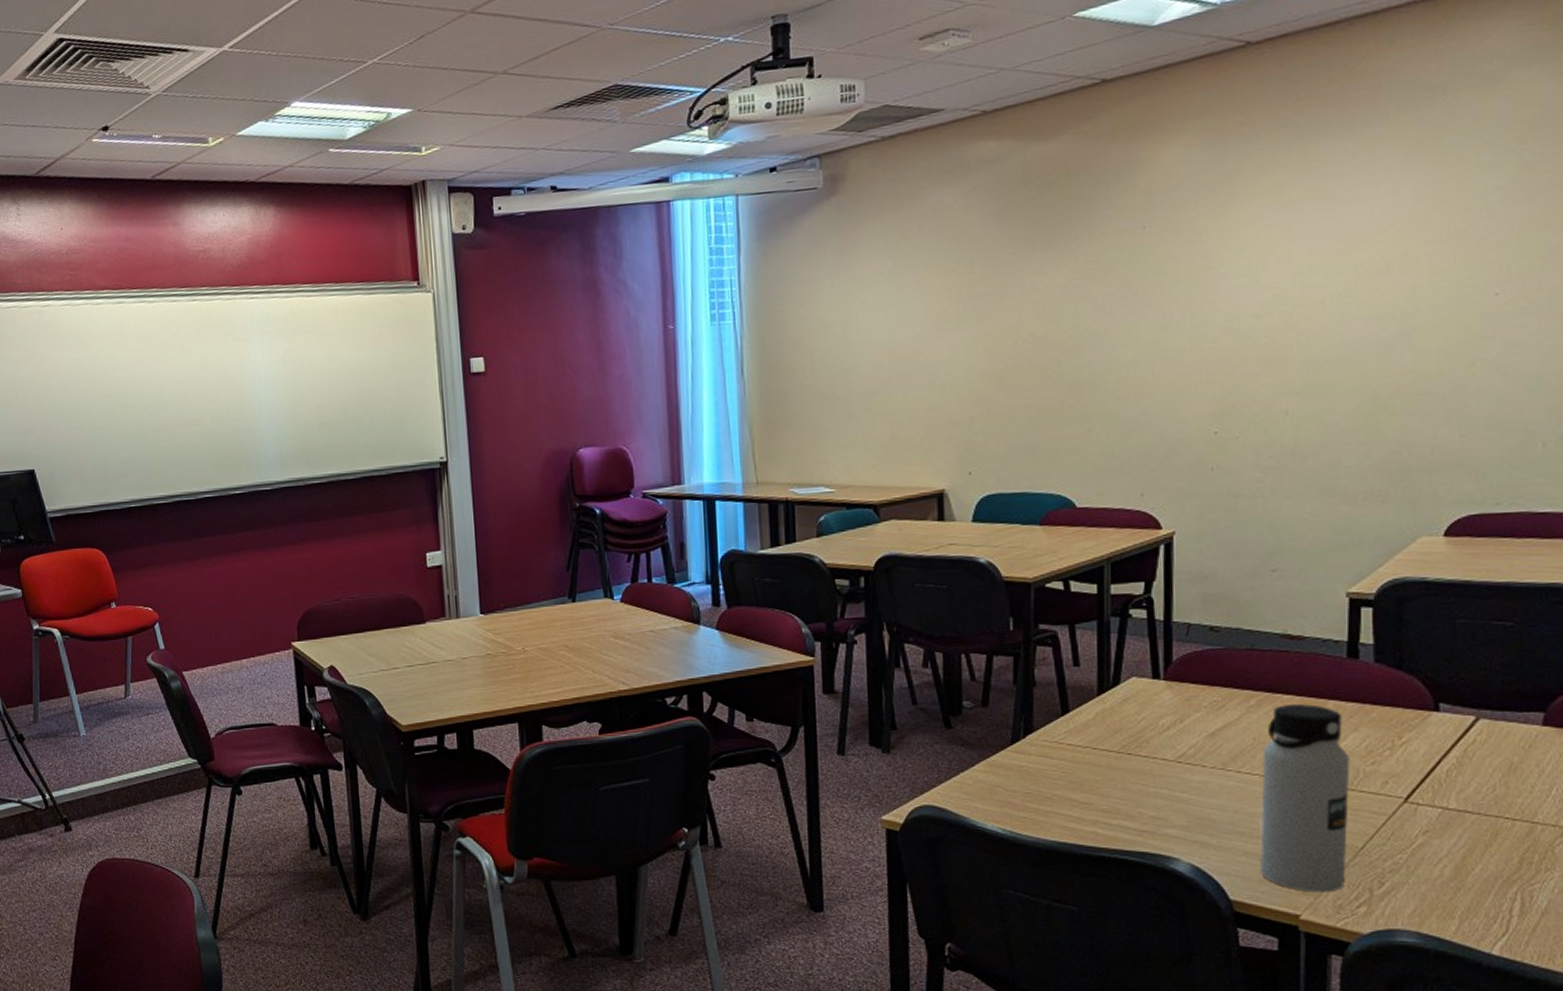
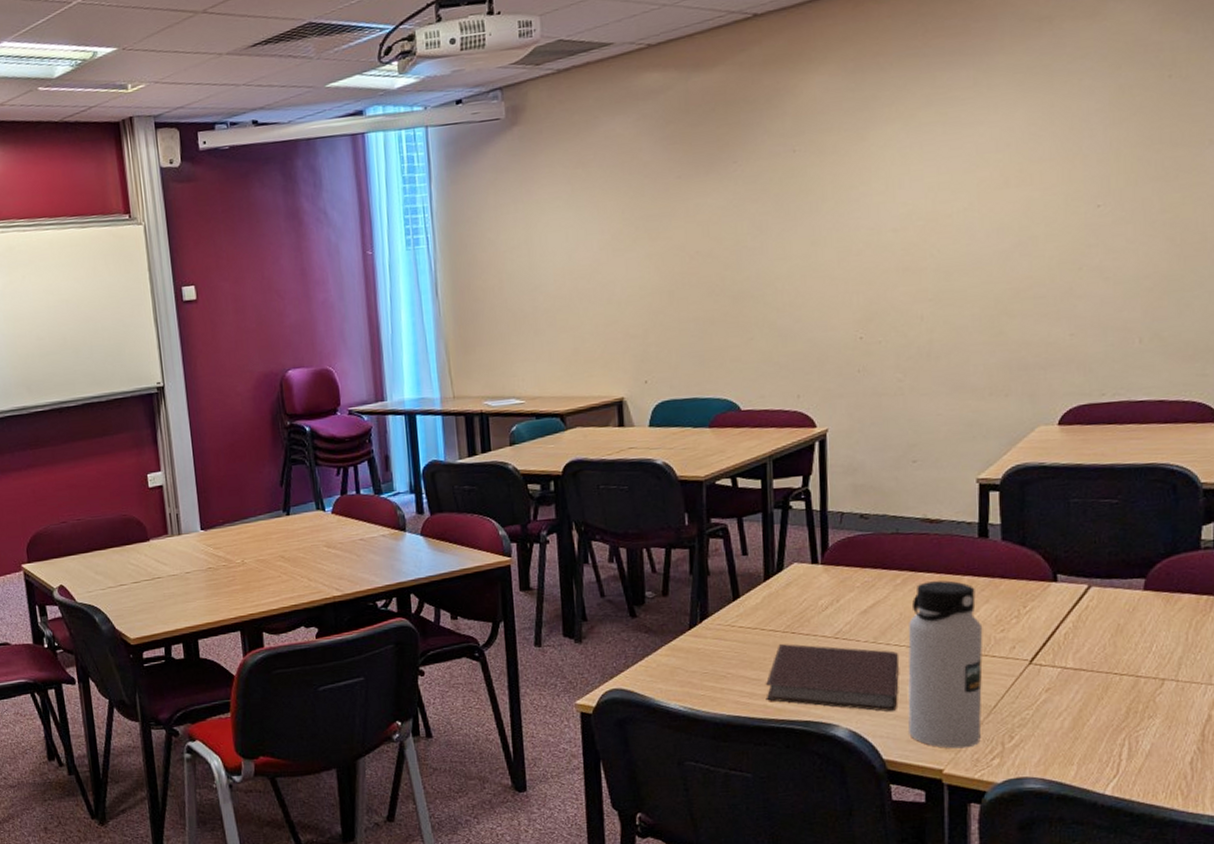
notebook: none [1096,764,1252,846] -> present [766,643,900,711]

